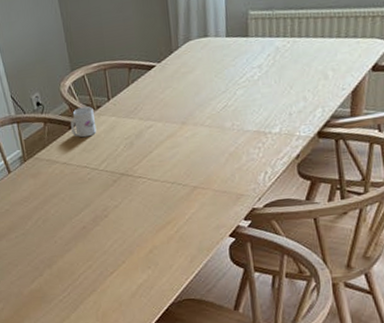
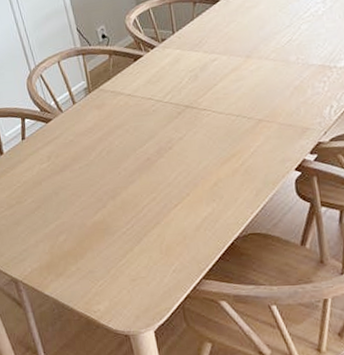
mug: present [70,106,97,138] -> none [135,39,162,70]

